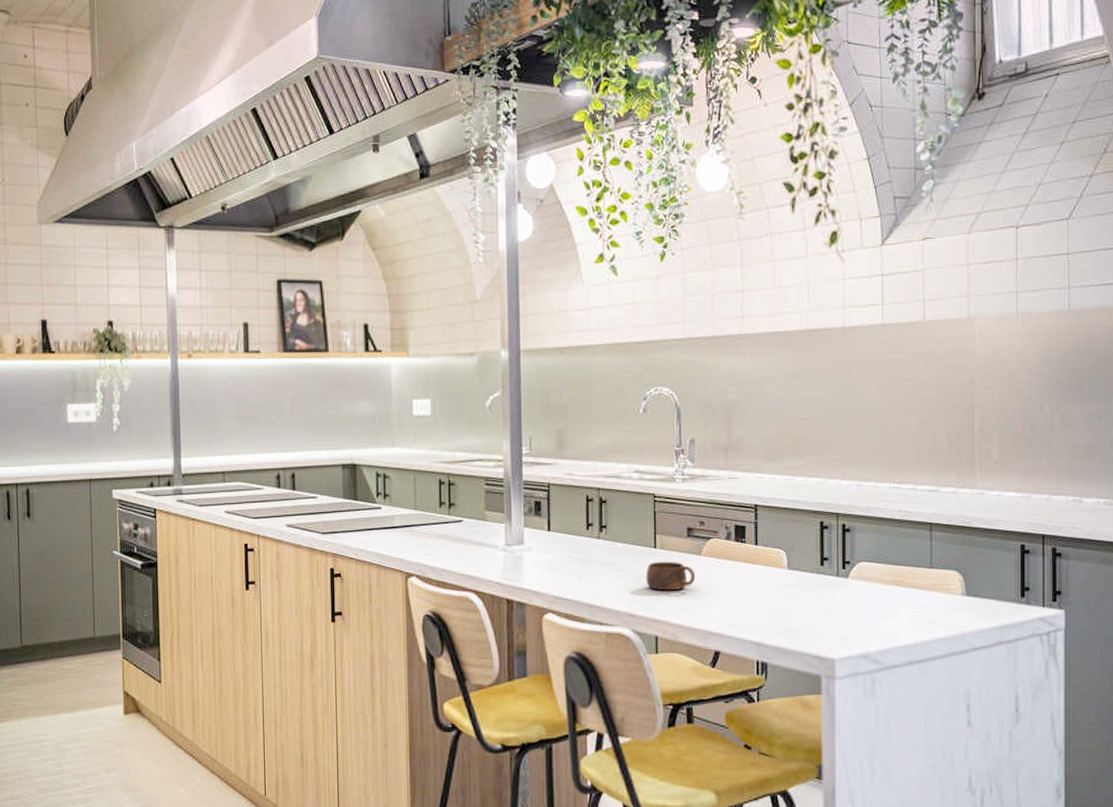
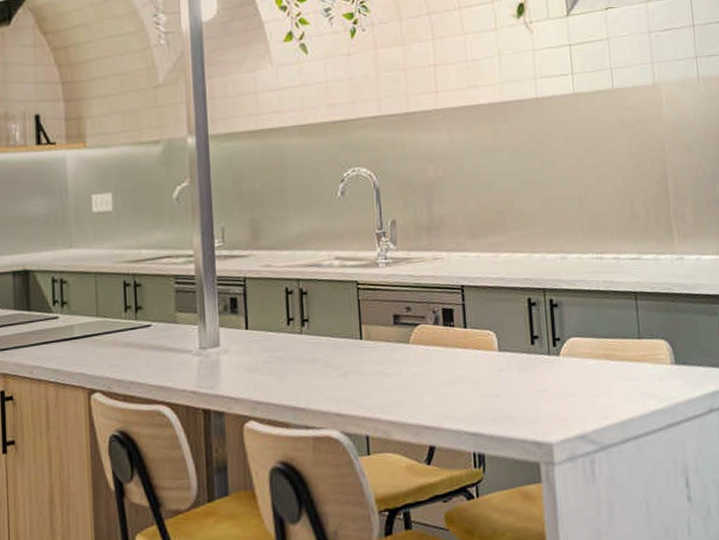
cup: present [646,561,696,591] -> none [352,352,405,386]

